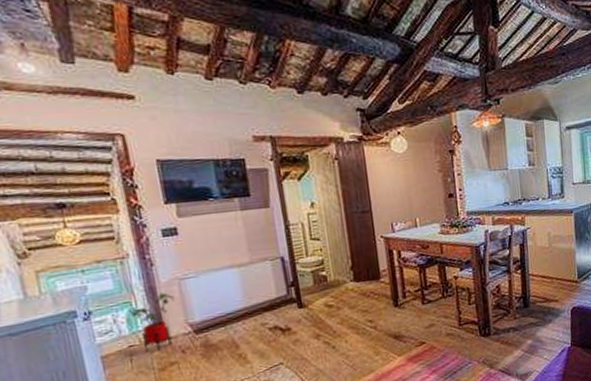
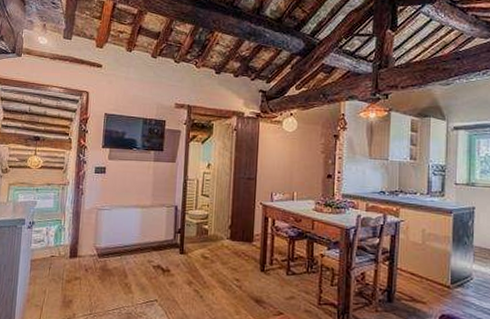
house plant: present [129,292,175,352] -> none [58,217,91,265]

